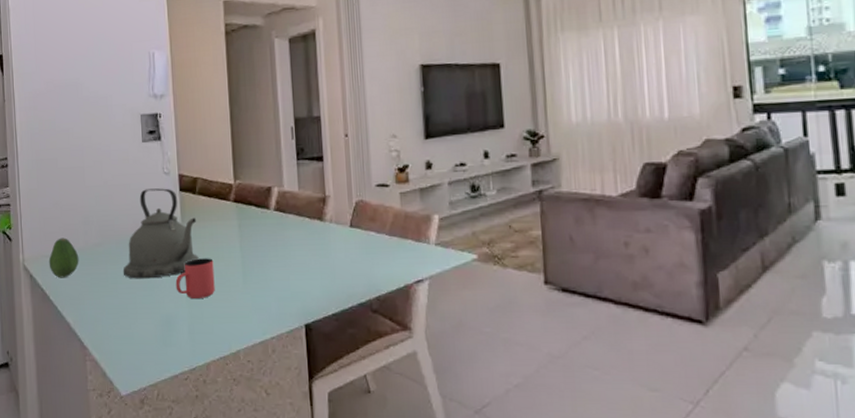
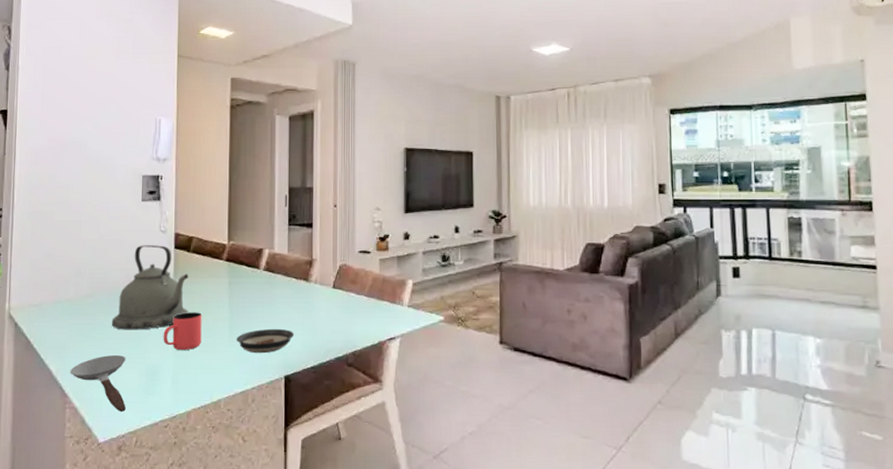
fruit: present [48,237,79,278] -> none [35,288,68,327]
spoon: none [87,306,145,364] -> present [70,355,126,412]
saucer: none [250,273,311,301] -> present [236,328,294,354]

